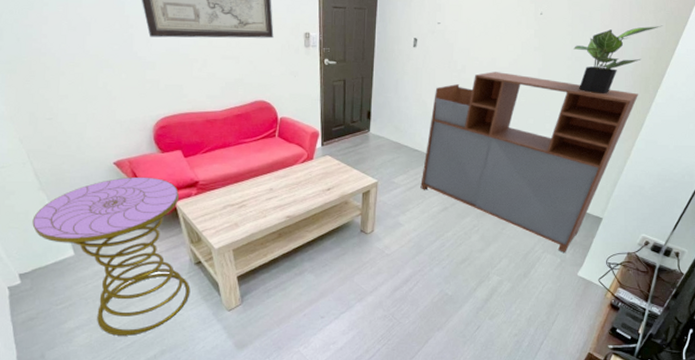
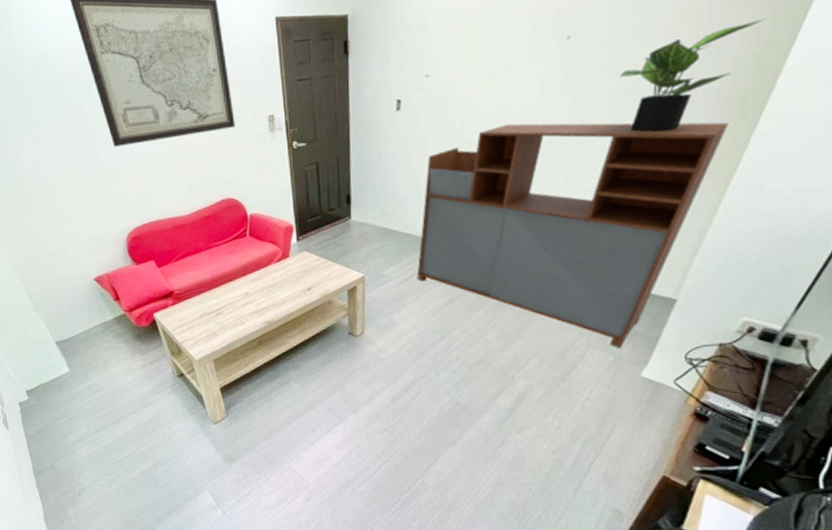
side table: present [32,176,191,336] -> none [31,290,176,448]

